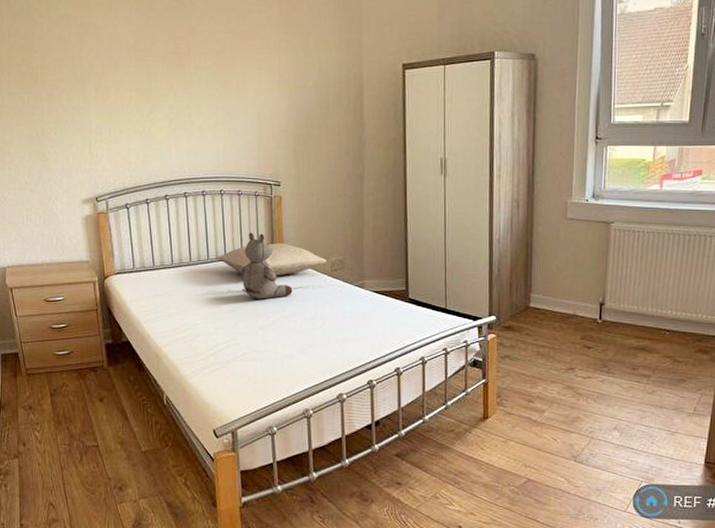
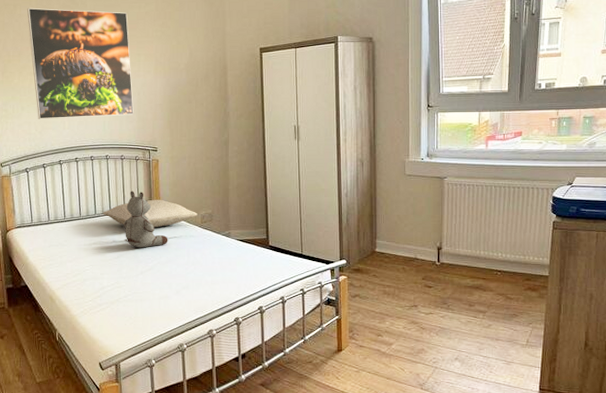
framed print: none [125,8,253,146] -> present [27,7,134,119]

